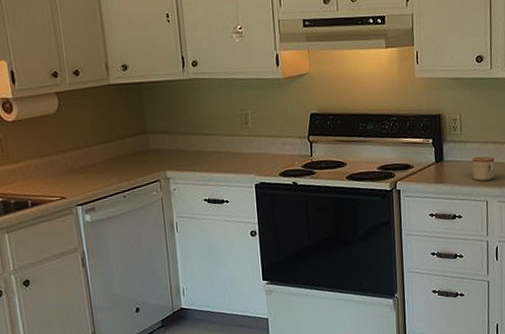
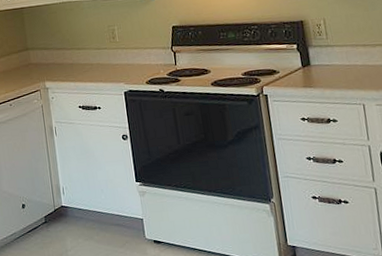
mug: present [471,156,495,181] -> none [341,59,370,85]

